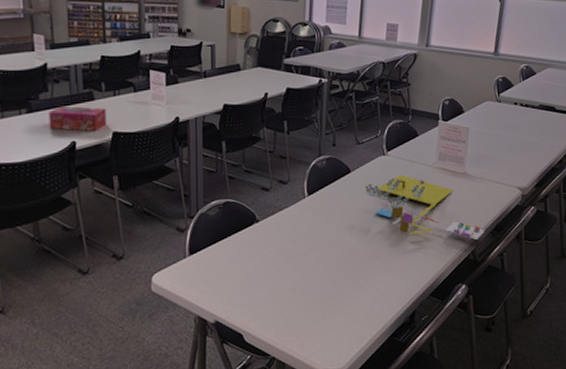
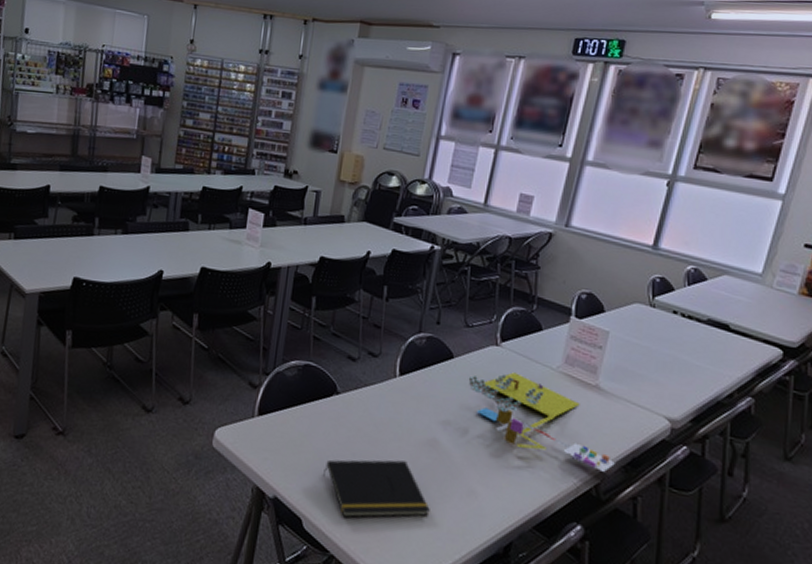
tissue box: present [48,106,107,132] -> none [140,232,198,264]
notepad: none [254,266,348,324] -> present [322,459,430,518]

